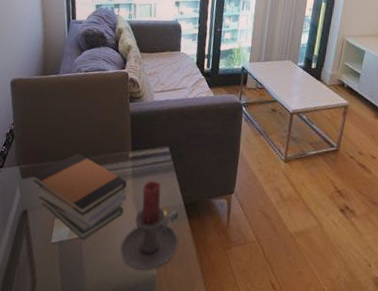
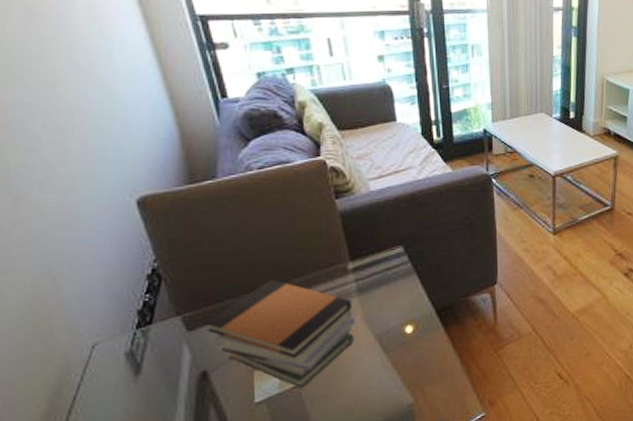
candle holder: present [120,181,179,271] -> none [358,291,436,404]

